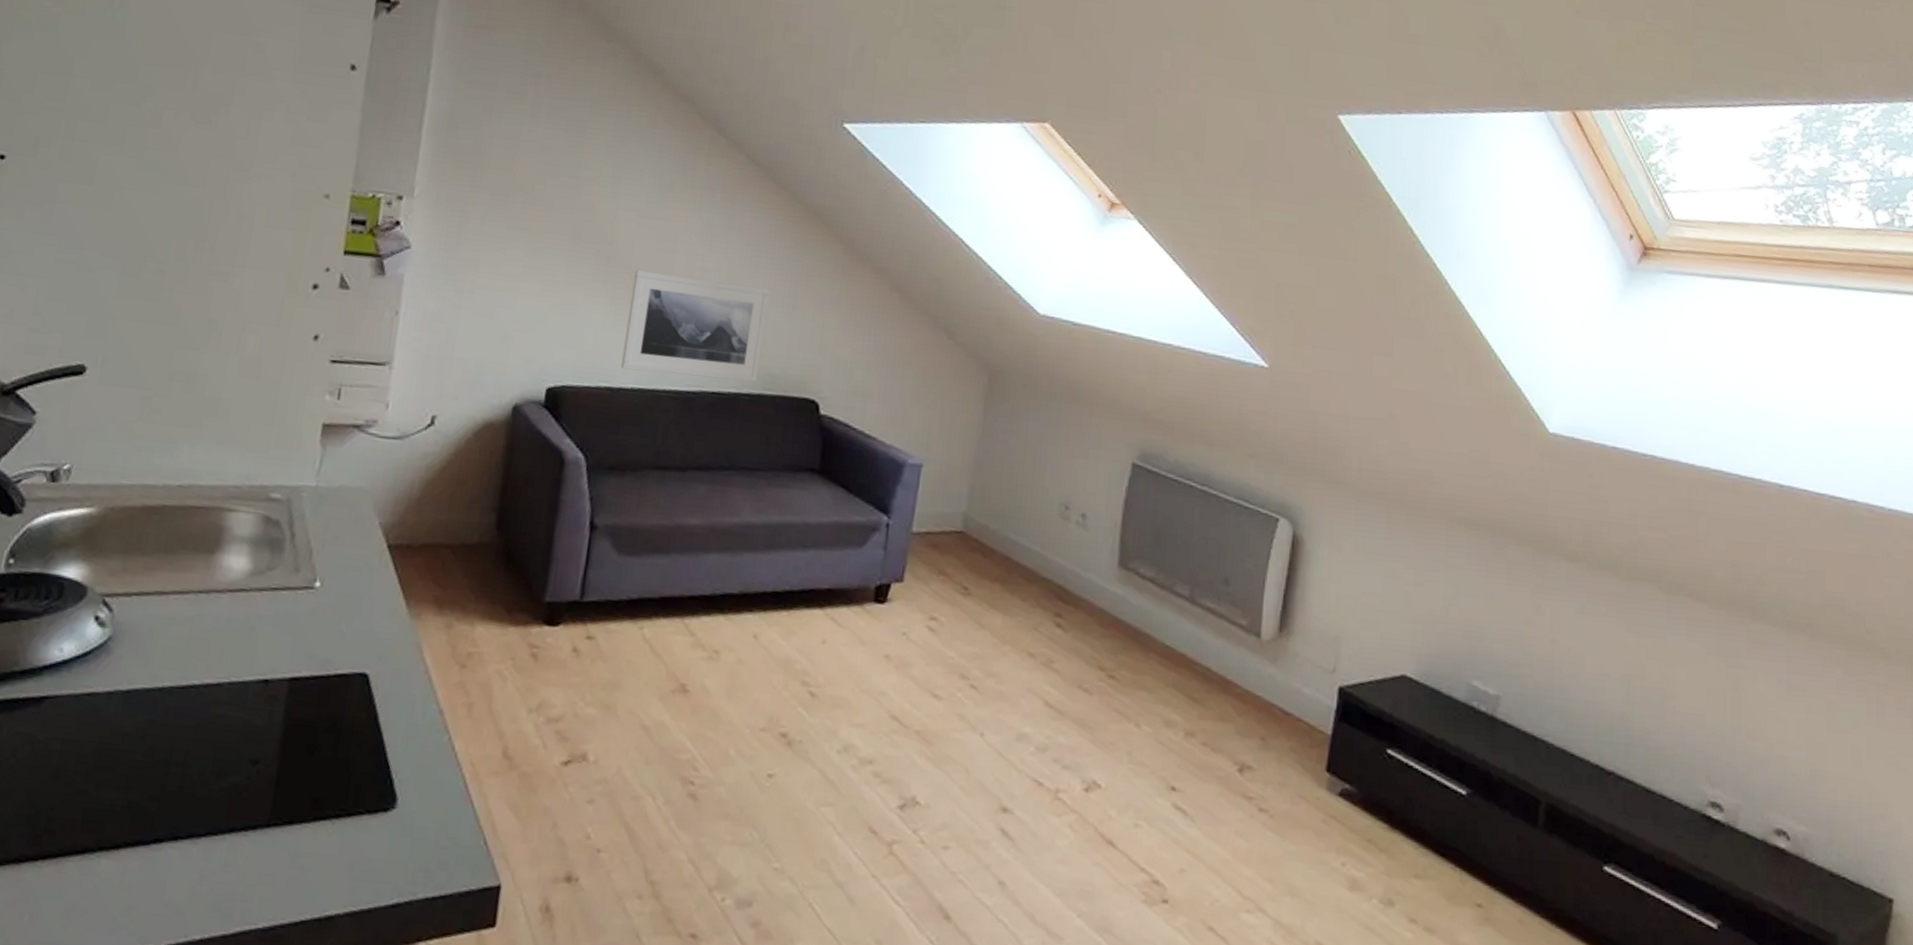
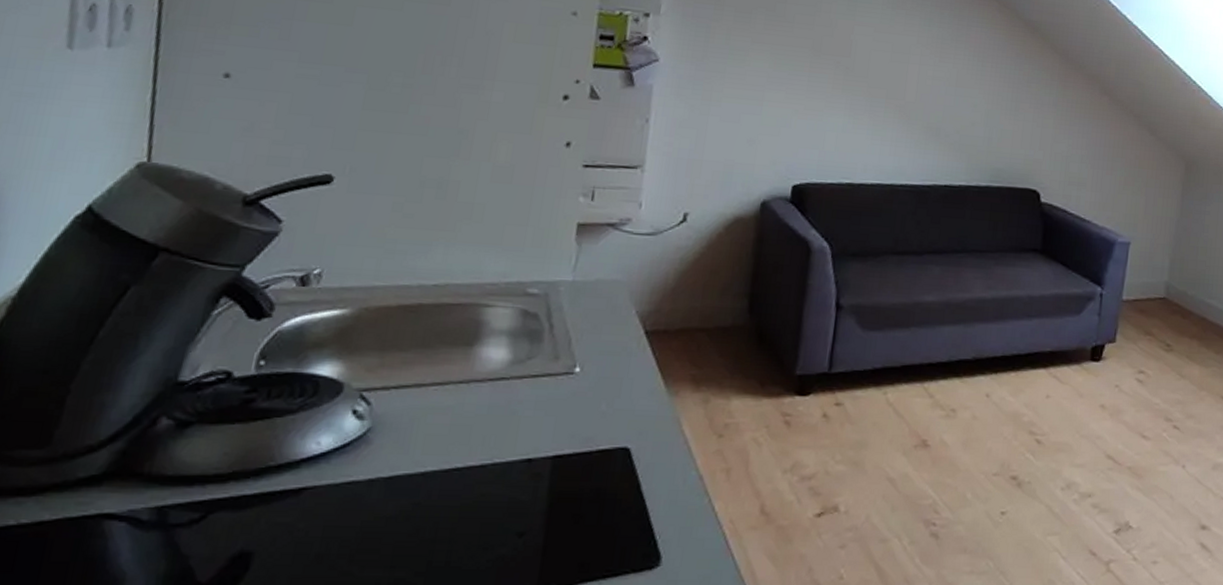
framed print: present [621,270,770,383] -> none [861,79,995,176]

